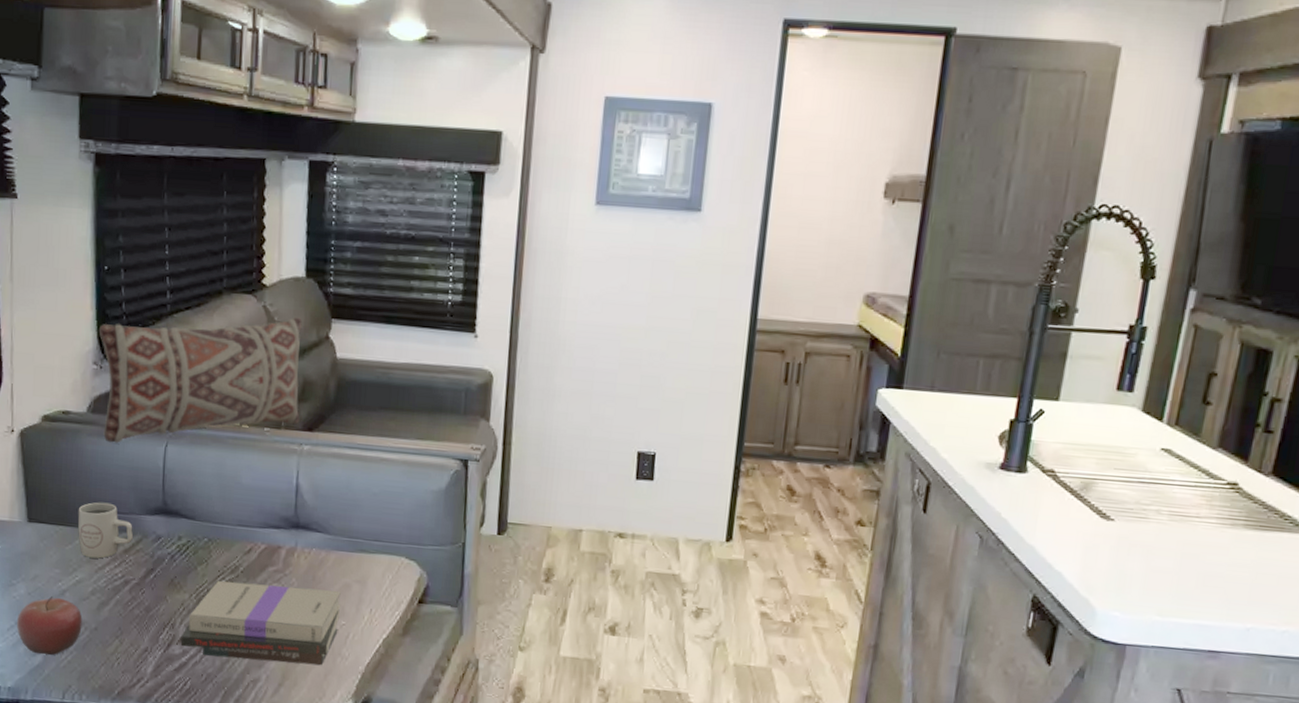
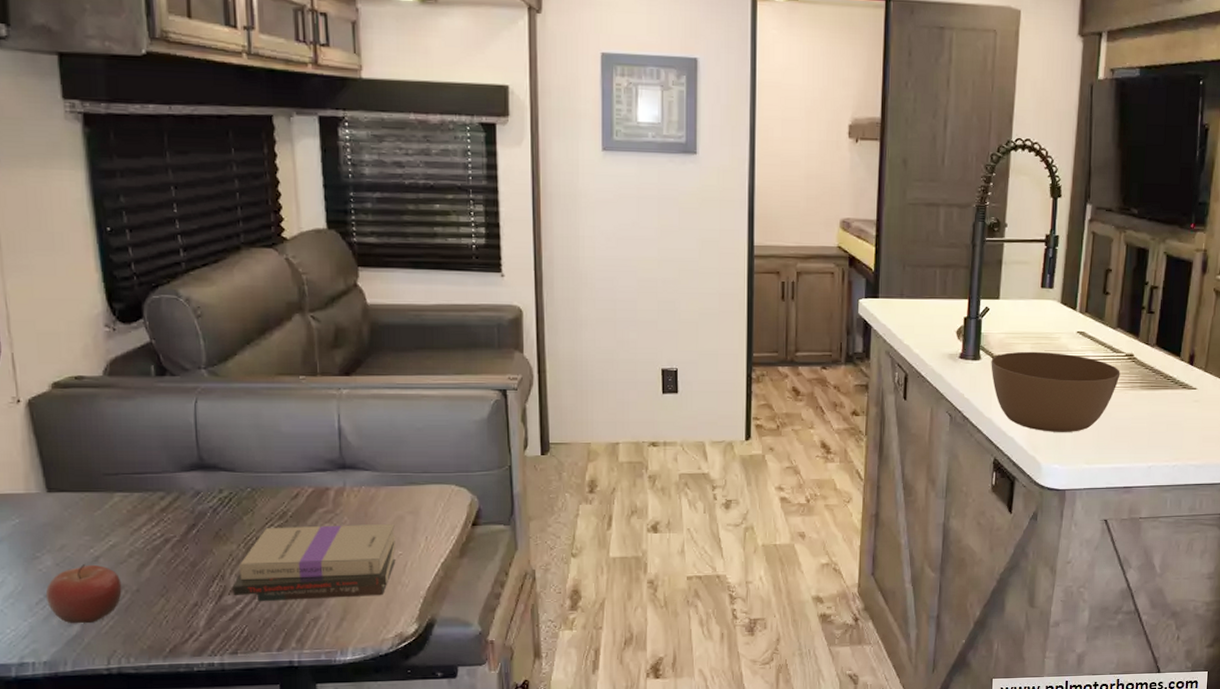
mug: present [77,501,133,559] -> none [104,464,169,521]
pillow: present [98,316,302,443] -> none [107,267,336,404]
bowl: none [1039,466,1218,574] -> present [991,351,1120,432]

